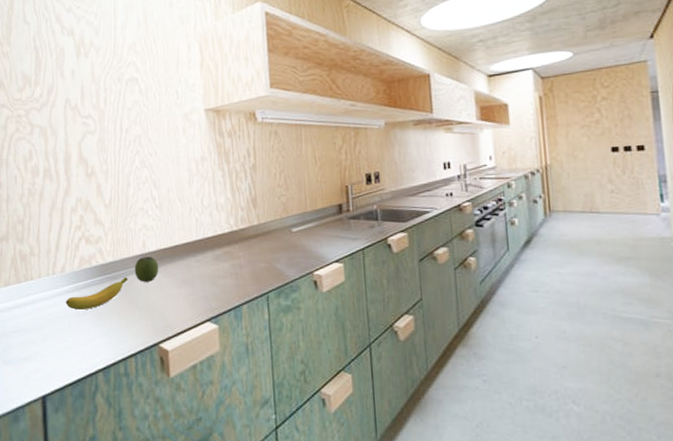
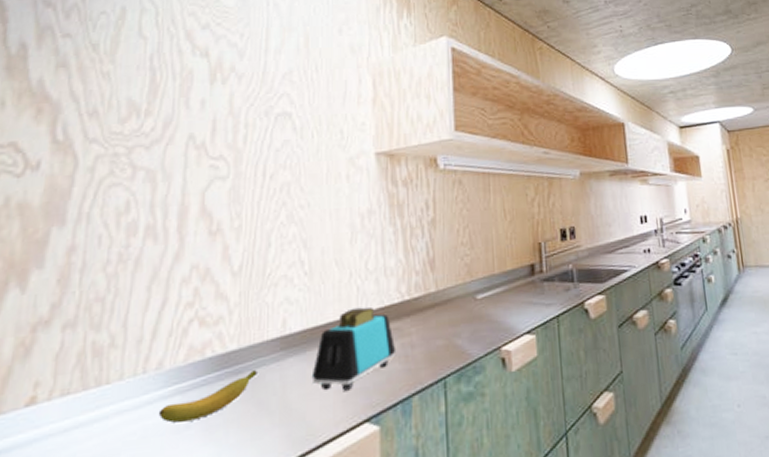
apple: present [134,257,159,282] -> none [268,339,303,375]
toaster: none [166,234,228,297] -> present [311,307,397,391]

